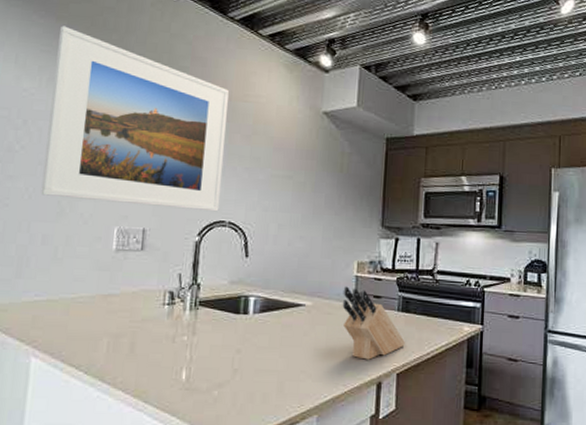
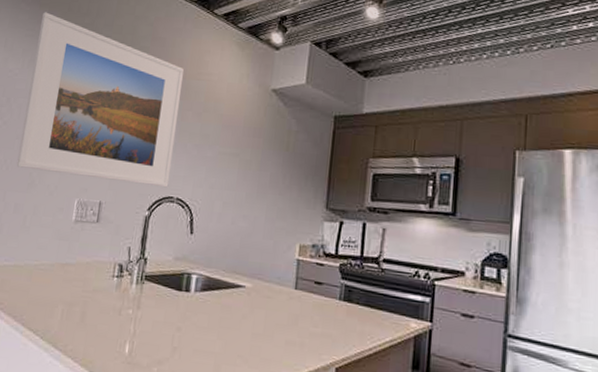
knife block: present [342,286,405,360] -> none [282,269,346,350]

